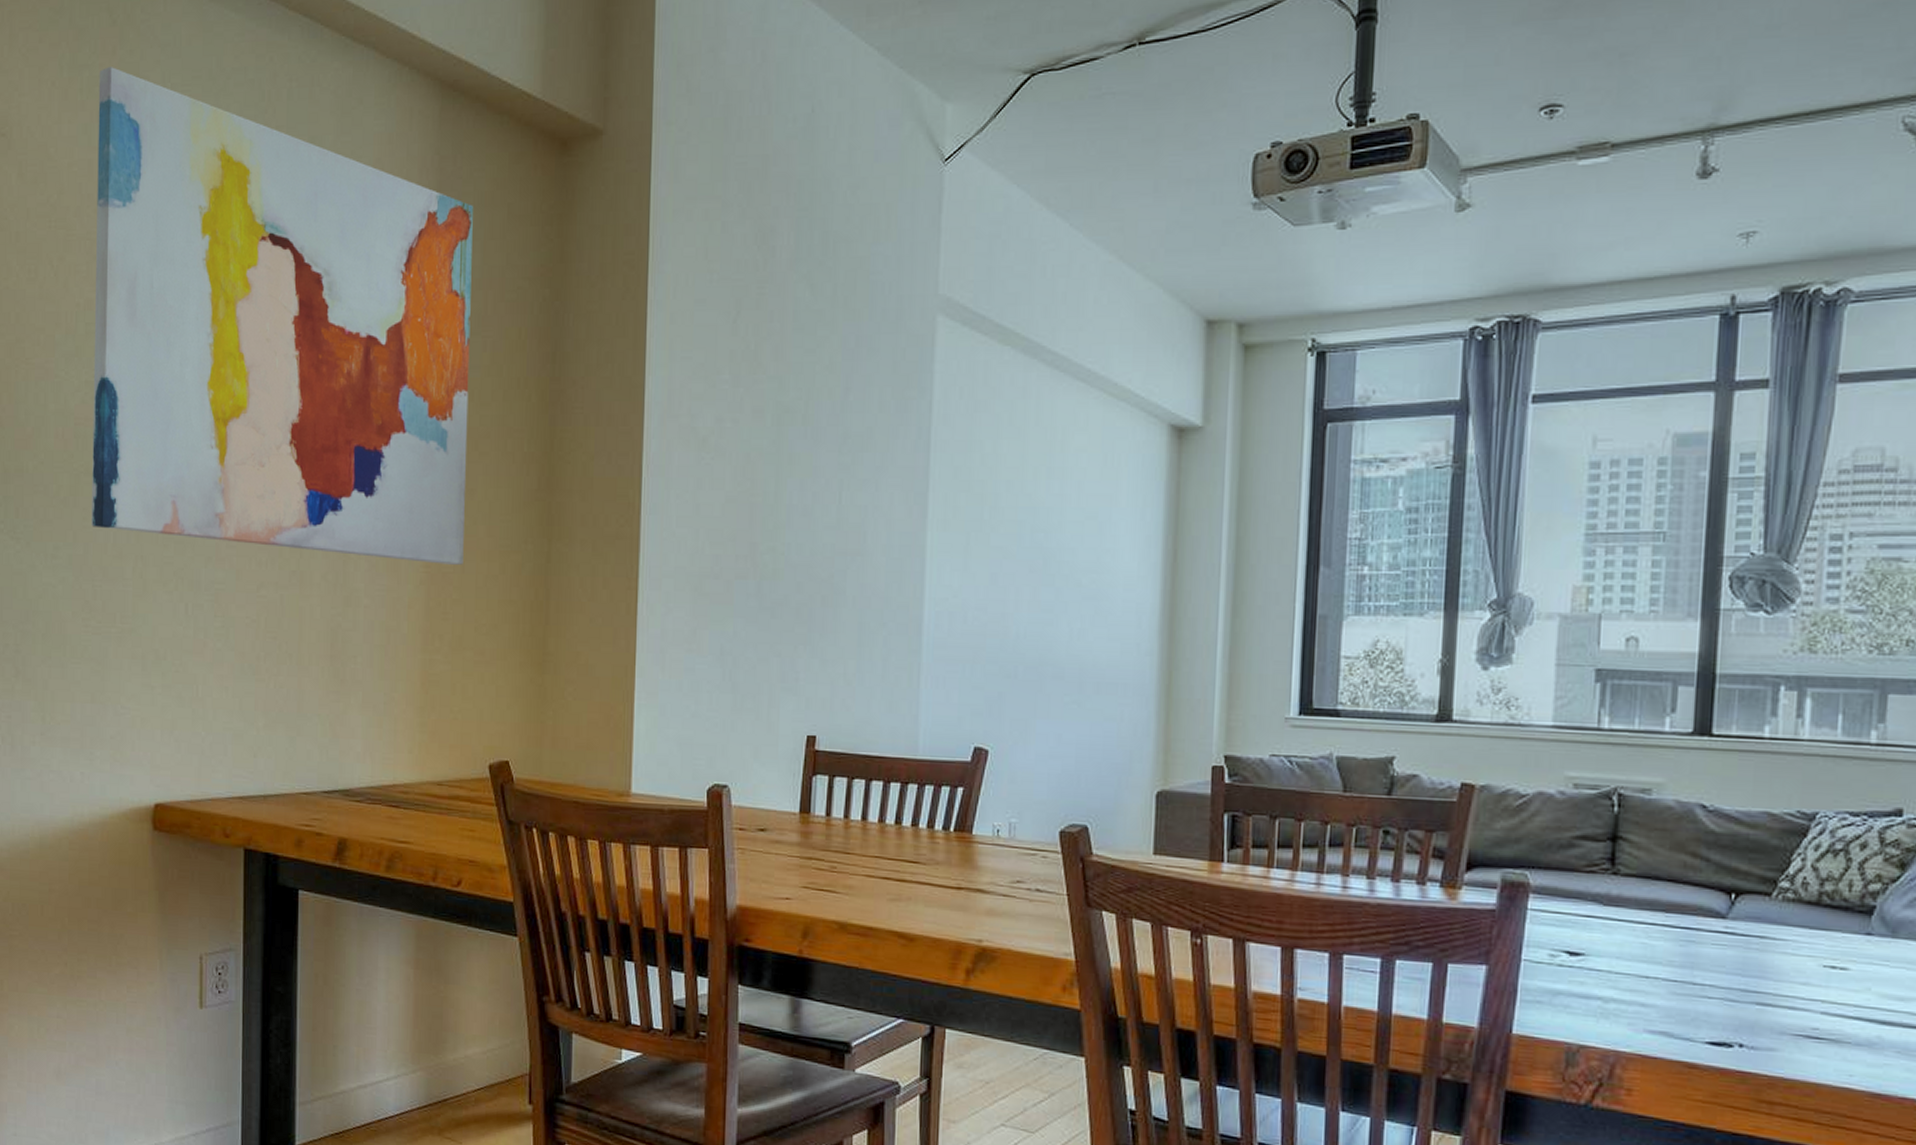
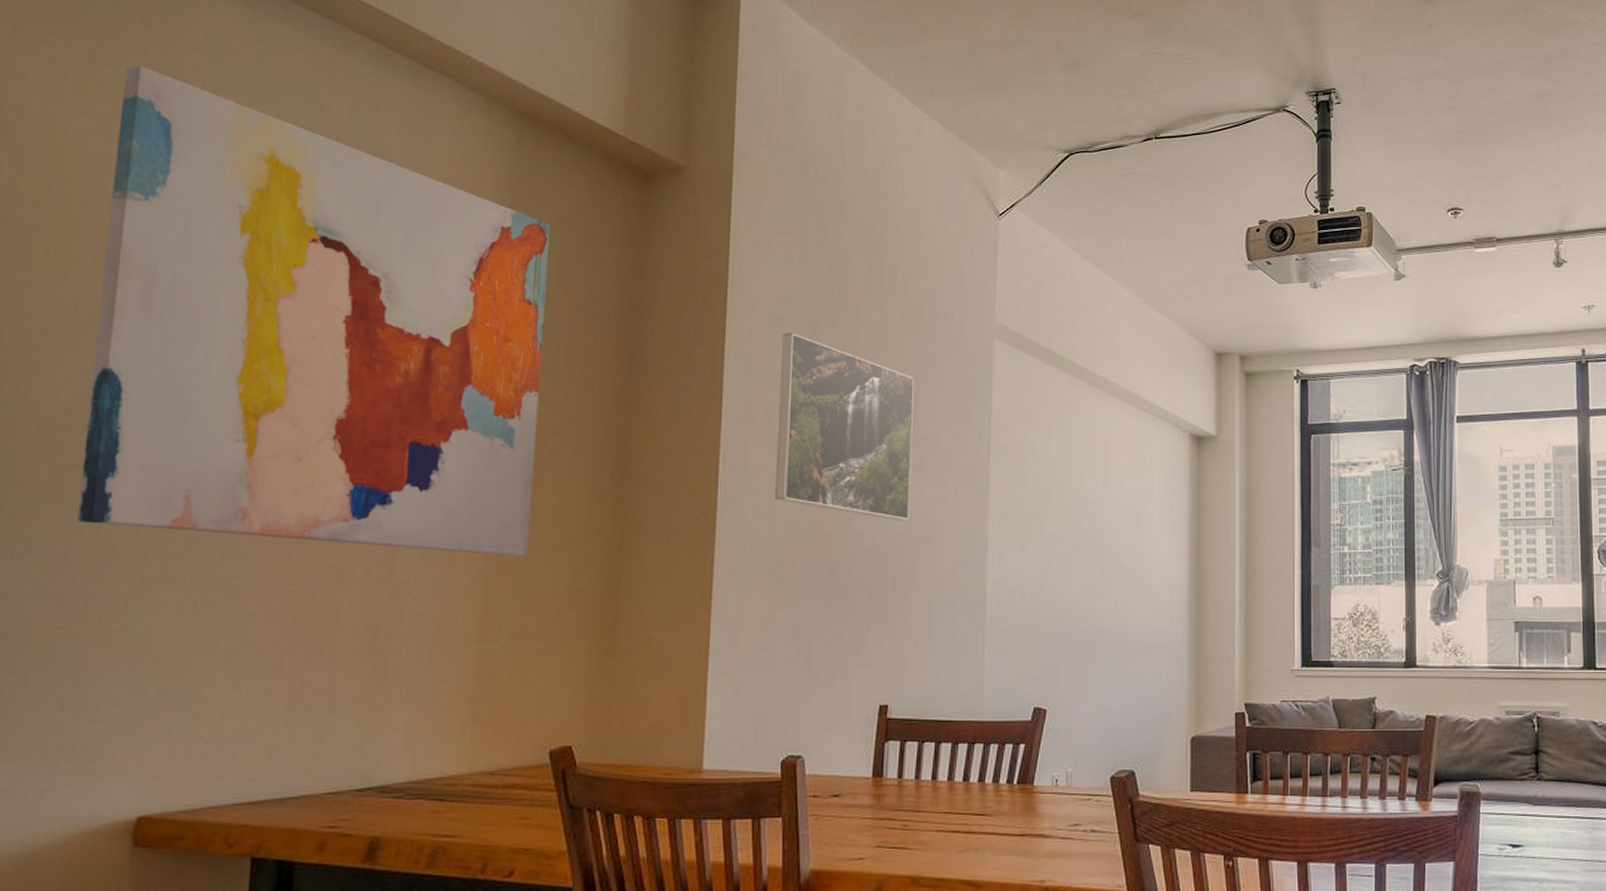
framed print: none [699,316,846,530] -> present [775,333,914,521]

